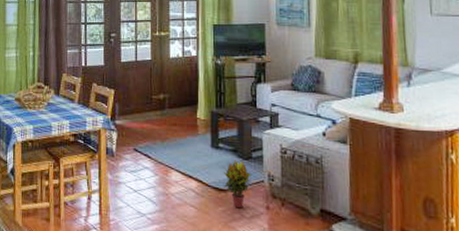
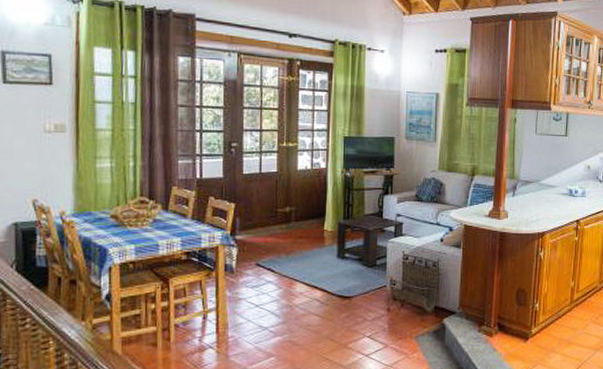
potted plant: present [223,160,251,209] -> none [347,268,375,313]

